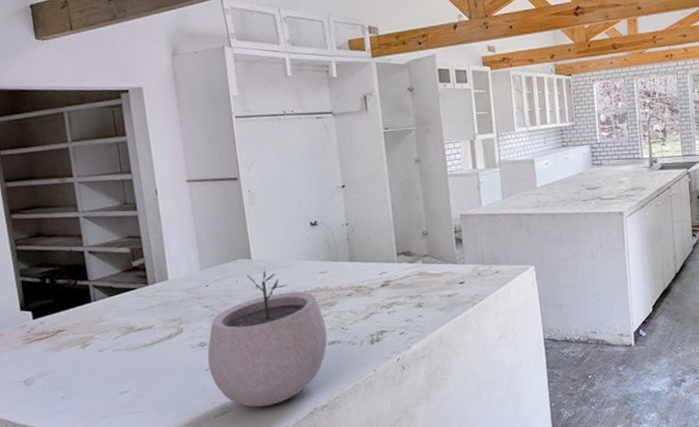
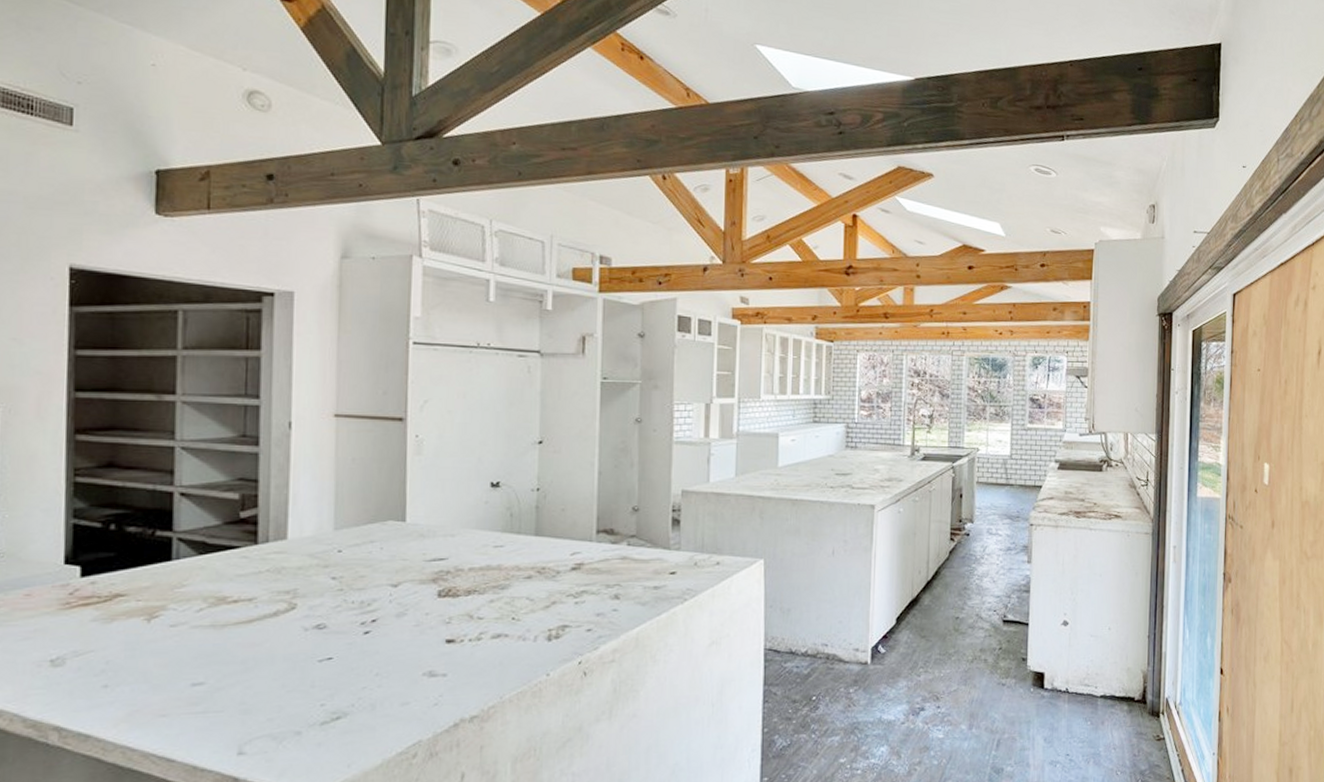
plant pot: present [207,271,328,407] -> none [324,538,493,714]

